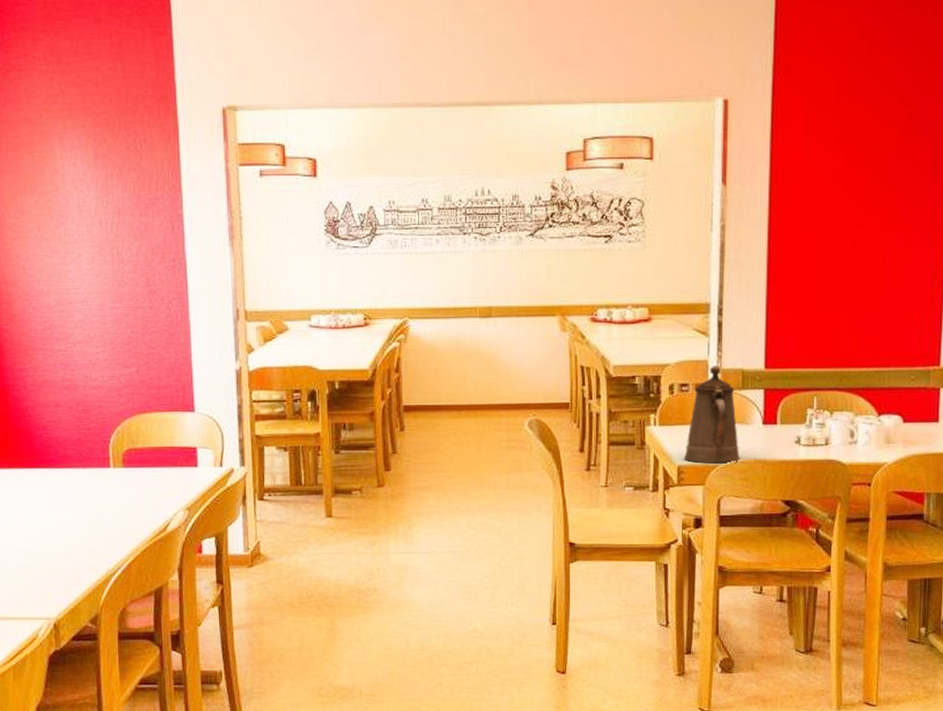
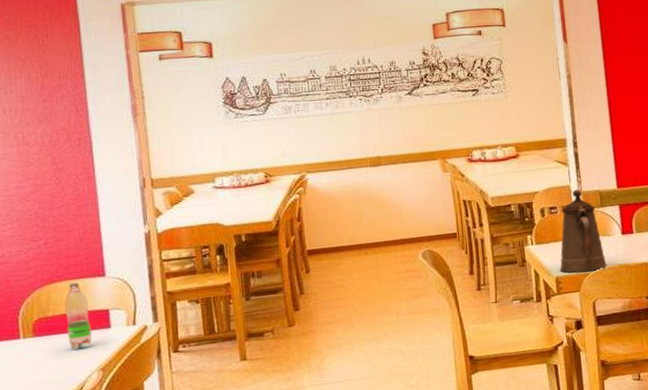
bottle: none [154,416,179,486] -> present [65,282,92,350]

